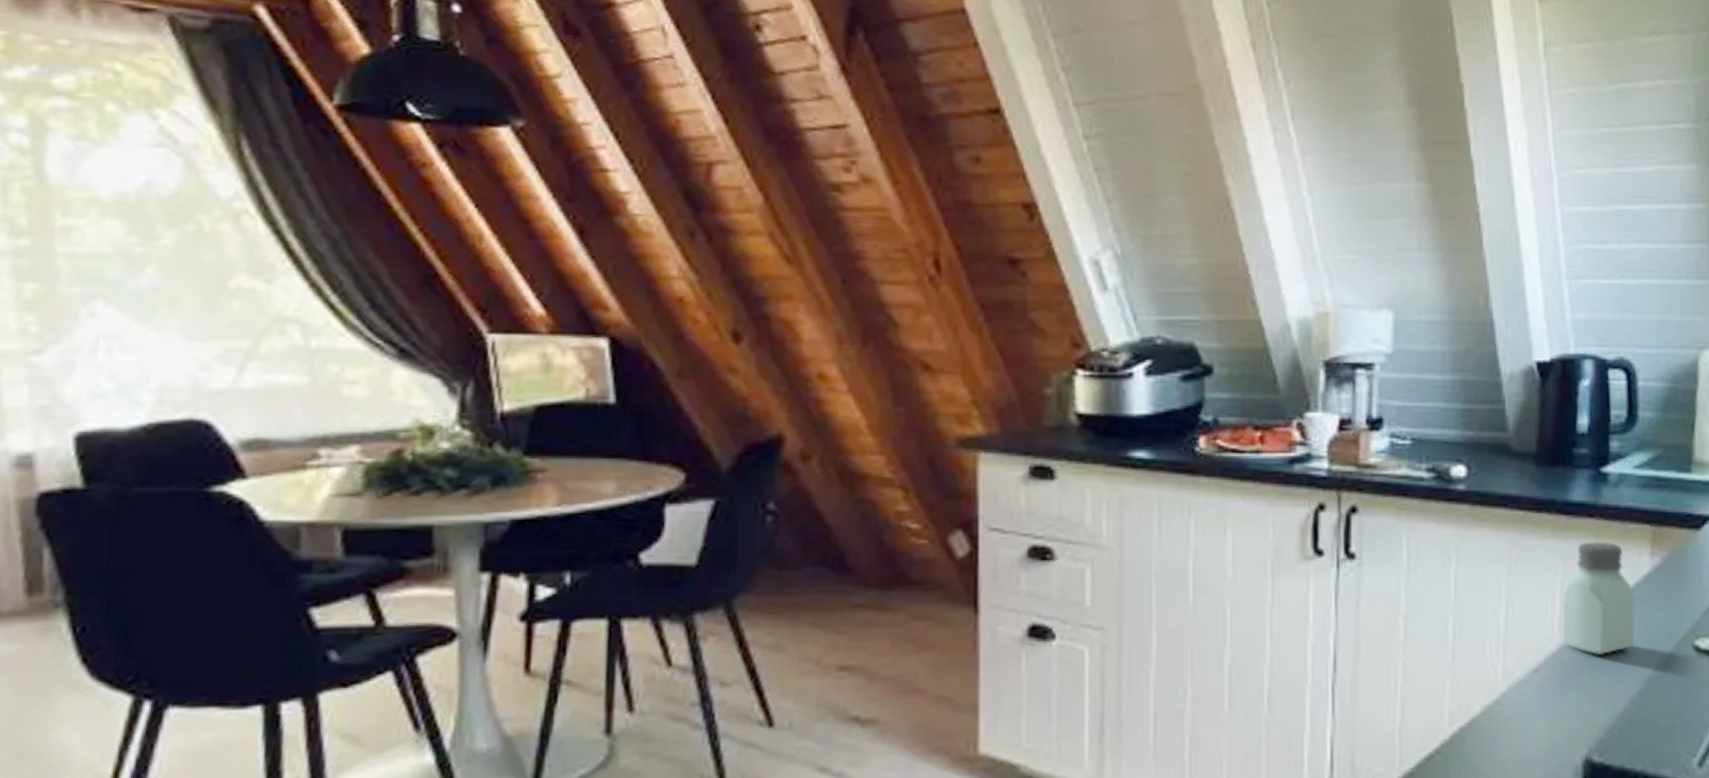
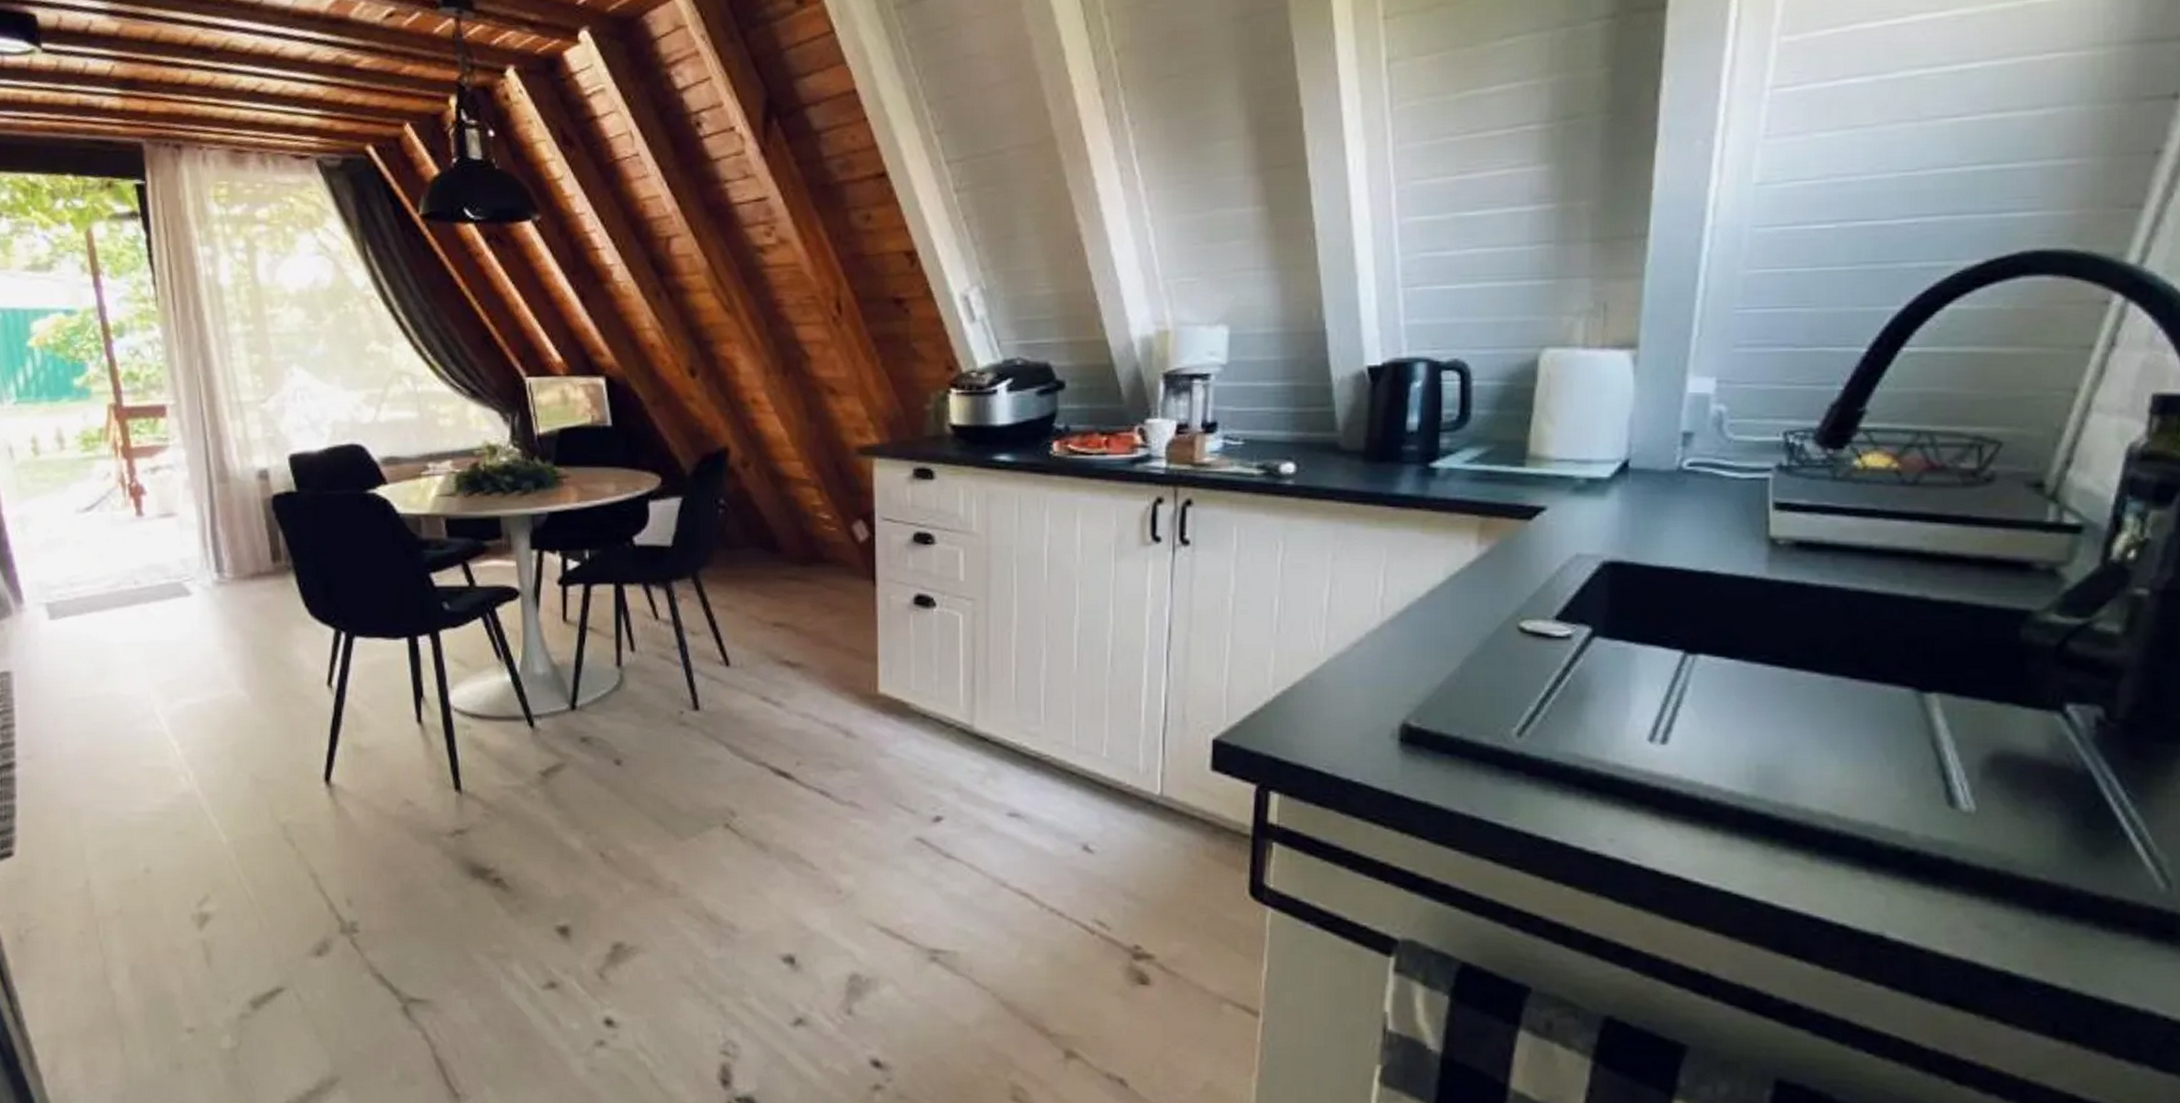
saltshaker: present [1562,541,1635,655] -> none [1383,531,1459,632]

